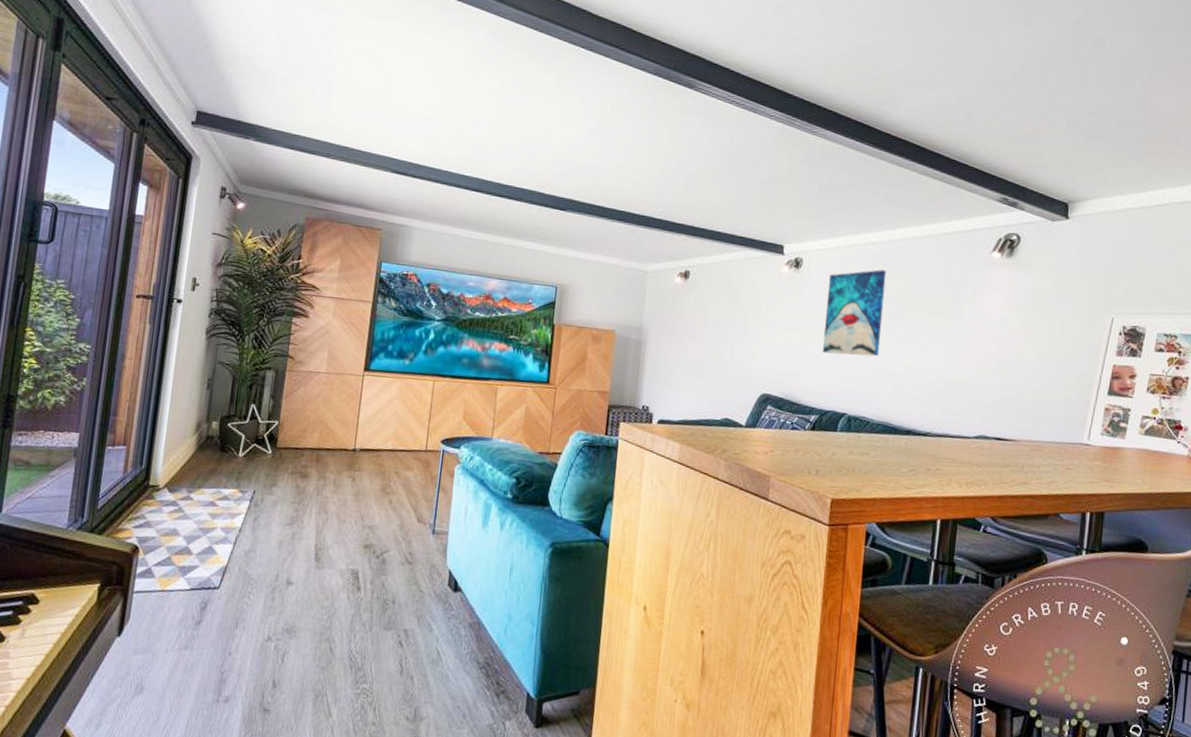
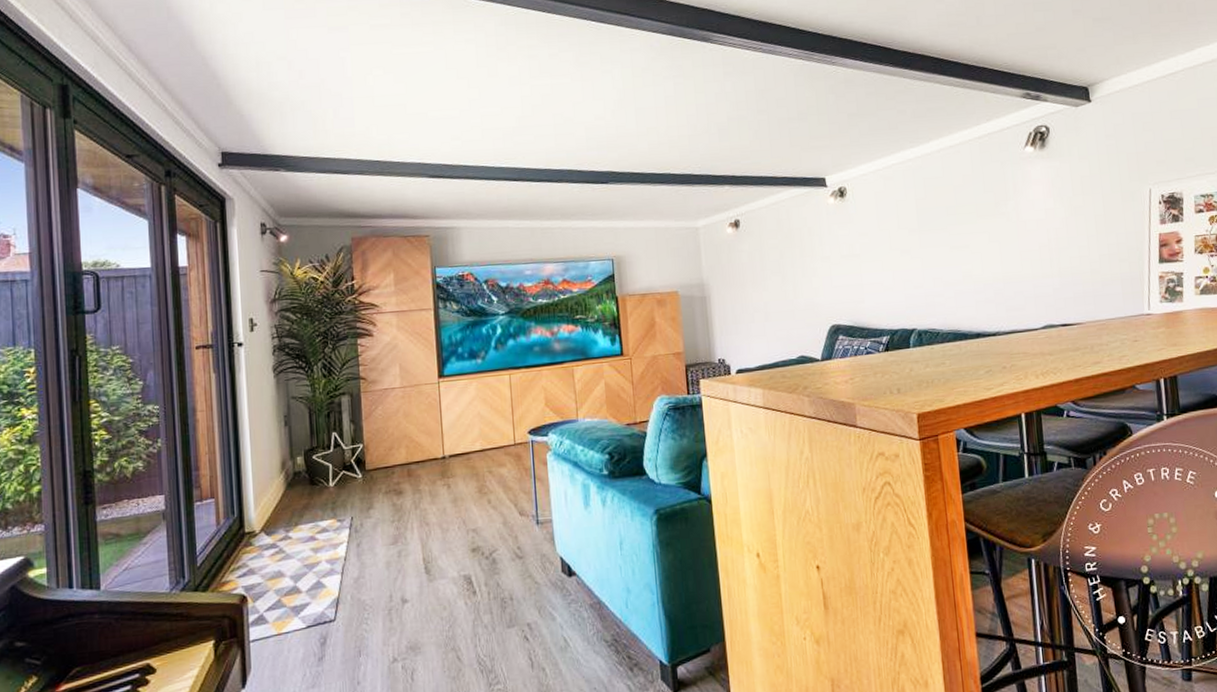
wall art: present [823,269,887,357] -> none [875,184,937,274]

